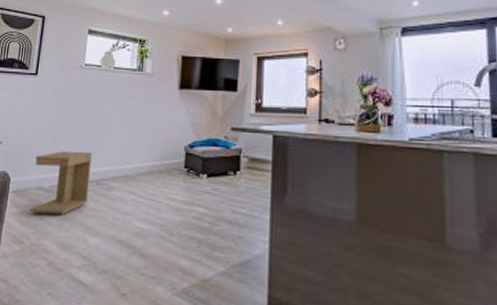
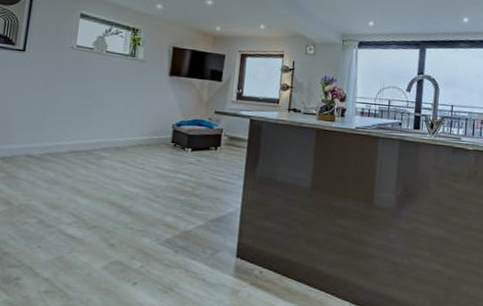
side table: present [29,151,93,215] -> none [17,124,84,180]

